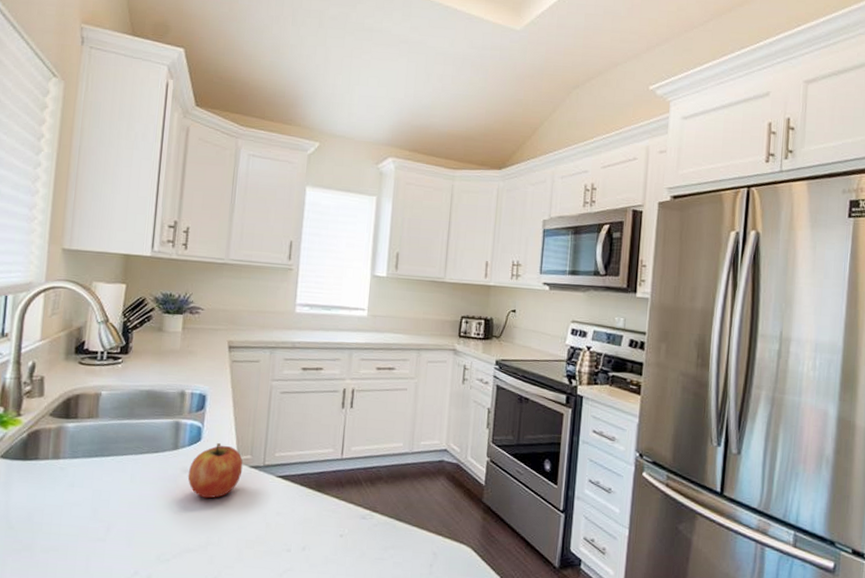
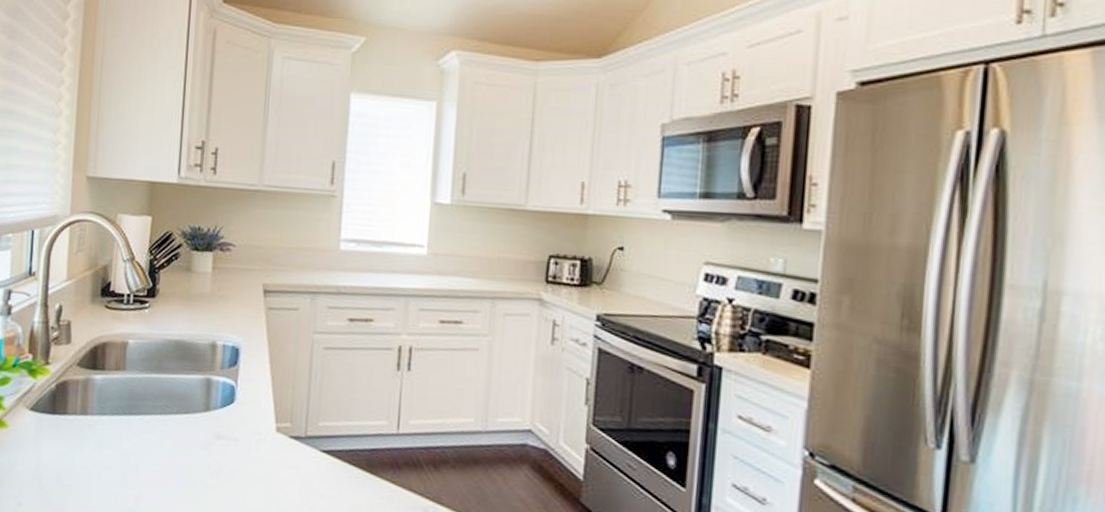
fruit: present [187,443,243,499] -> none [220,406,282,472]

